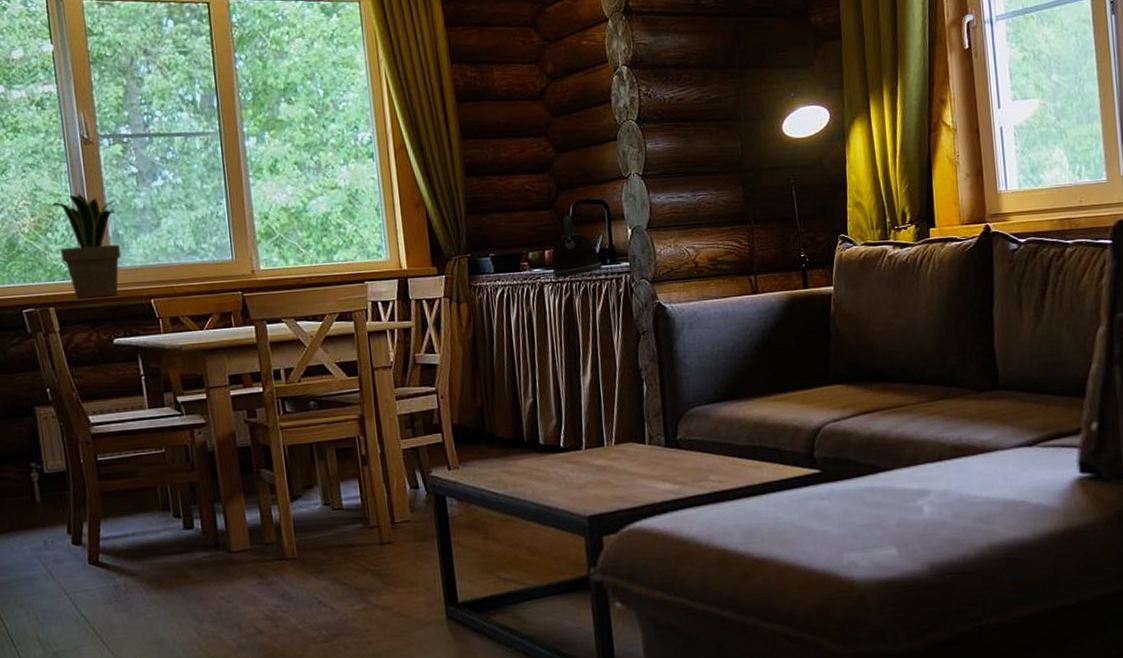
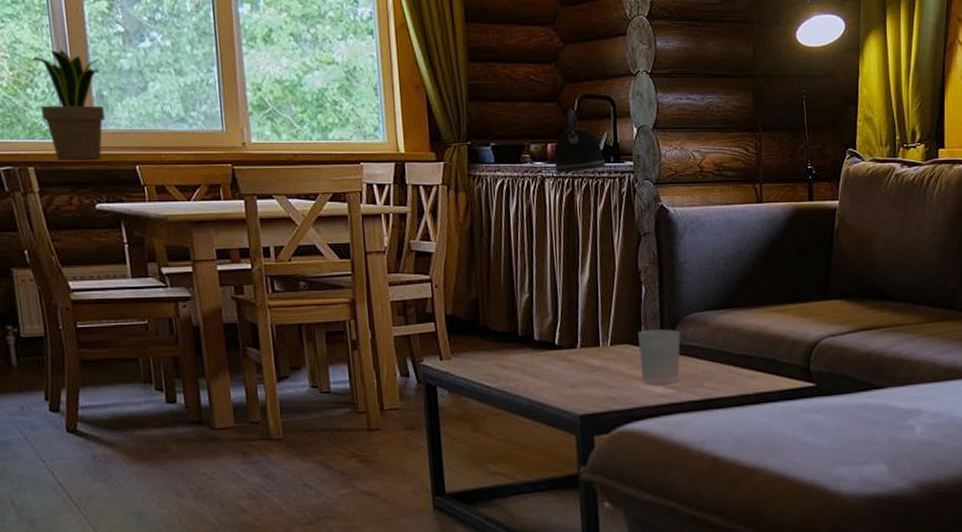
candle holder: none [640,424,685,482] -> present [637,329,681,385]

